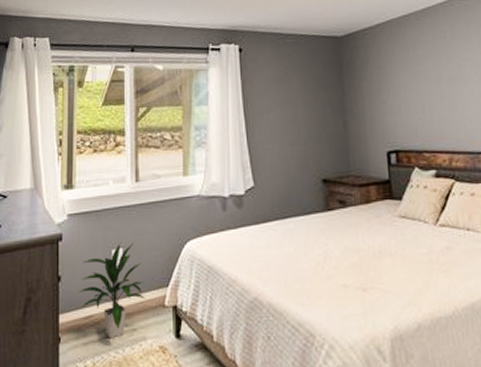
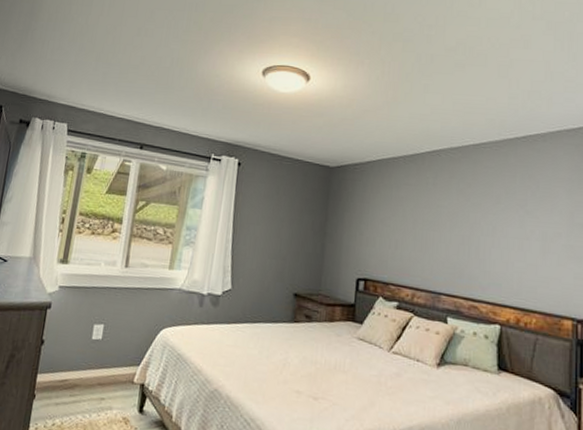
indoor plant: present [78,242,146,339] -> none [56,320,118,404]

